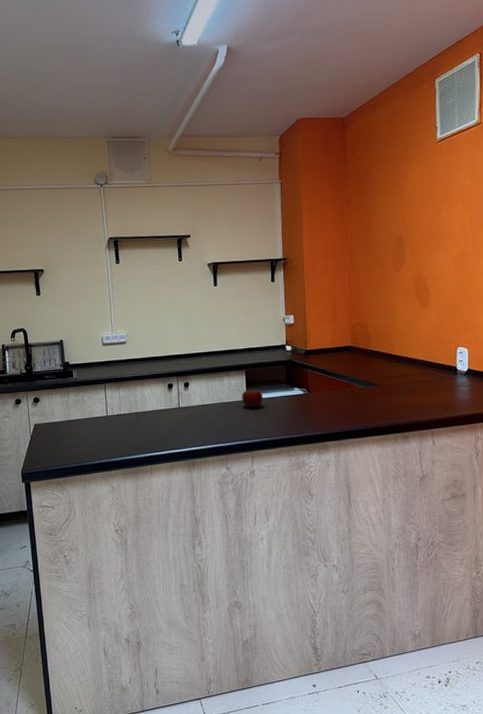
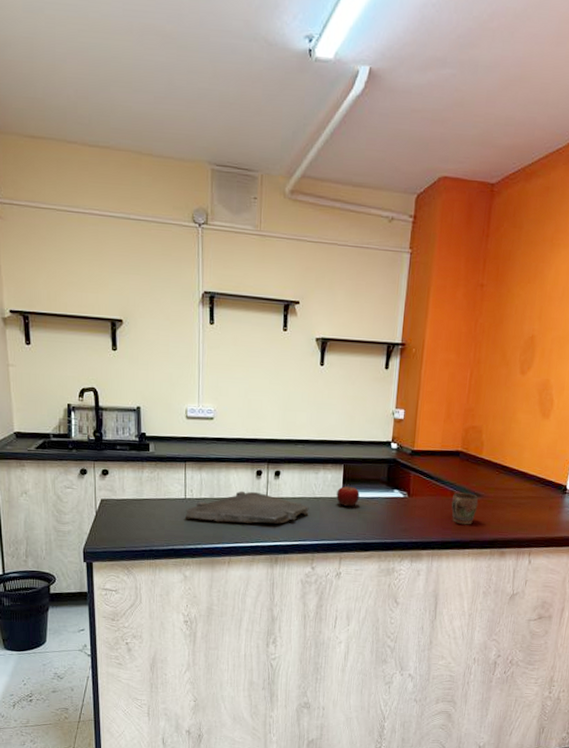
cutting board: none [108,403,219,435] -> present [186,490,309,524]
mug: none [349,383,375,414] -> present [451,492,479,525]

